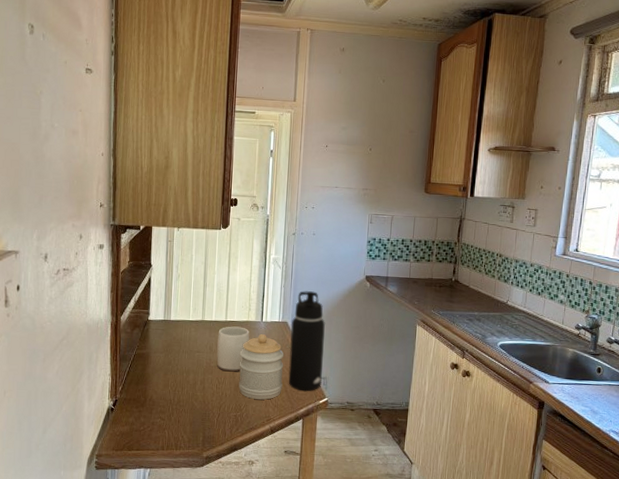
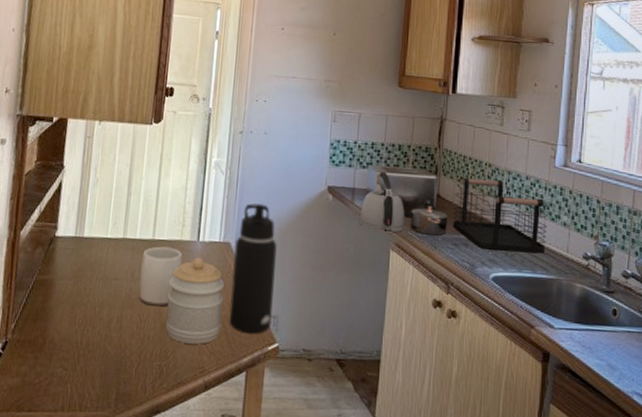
kettle: none [391,263,430,311] -> present [358,171,406,232]
toaster: none [397,258,457,299] -> present [366,165,438,217]
cooking pot: none [433,290,465,313] -> present [410,206,448,236]
dish rack: none [468,266,548,326] -> present [453,177,548,254]

